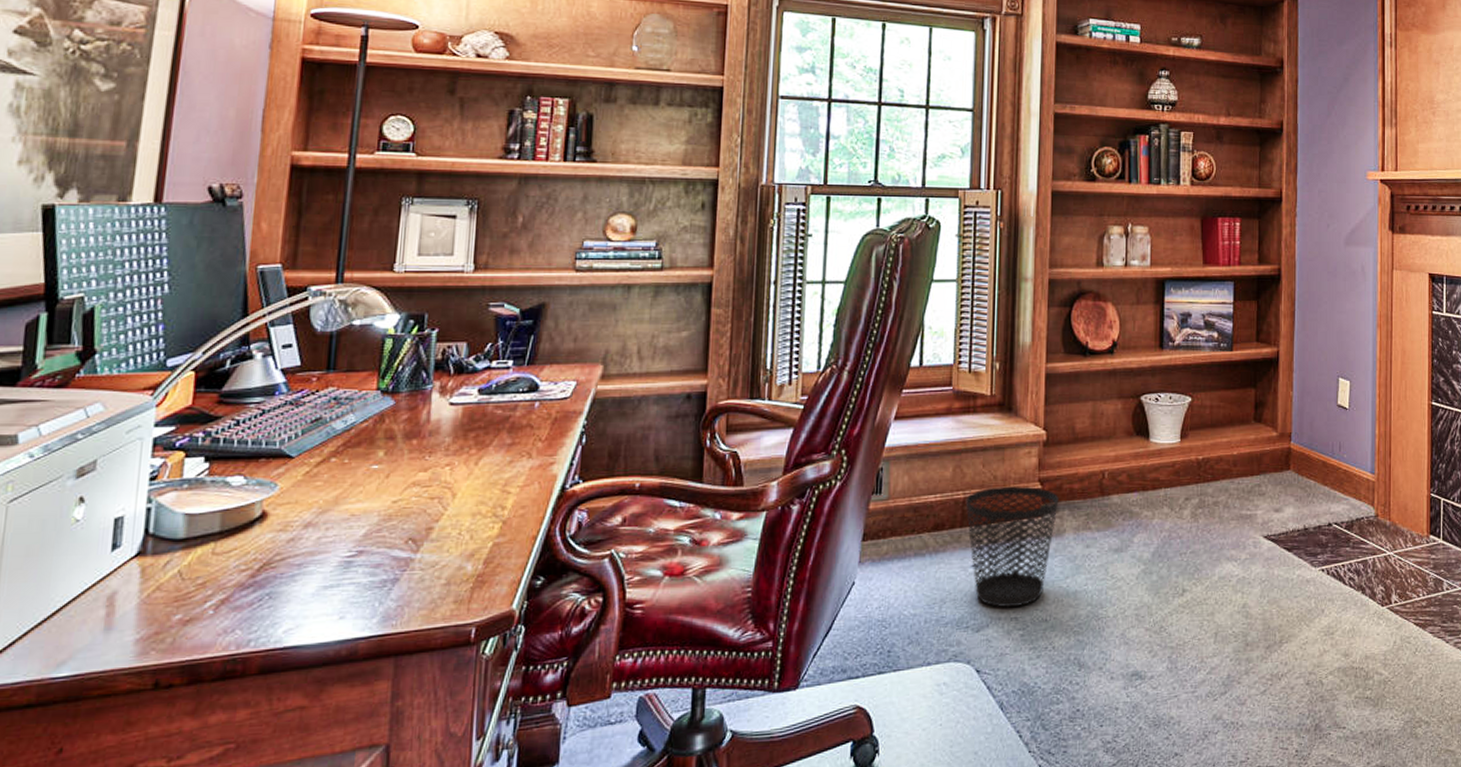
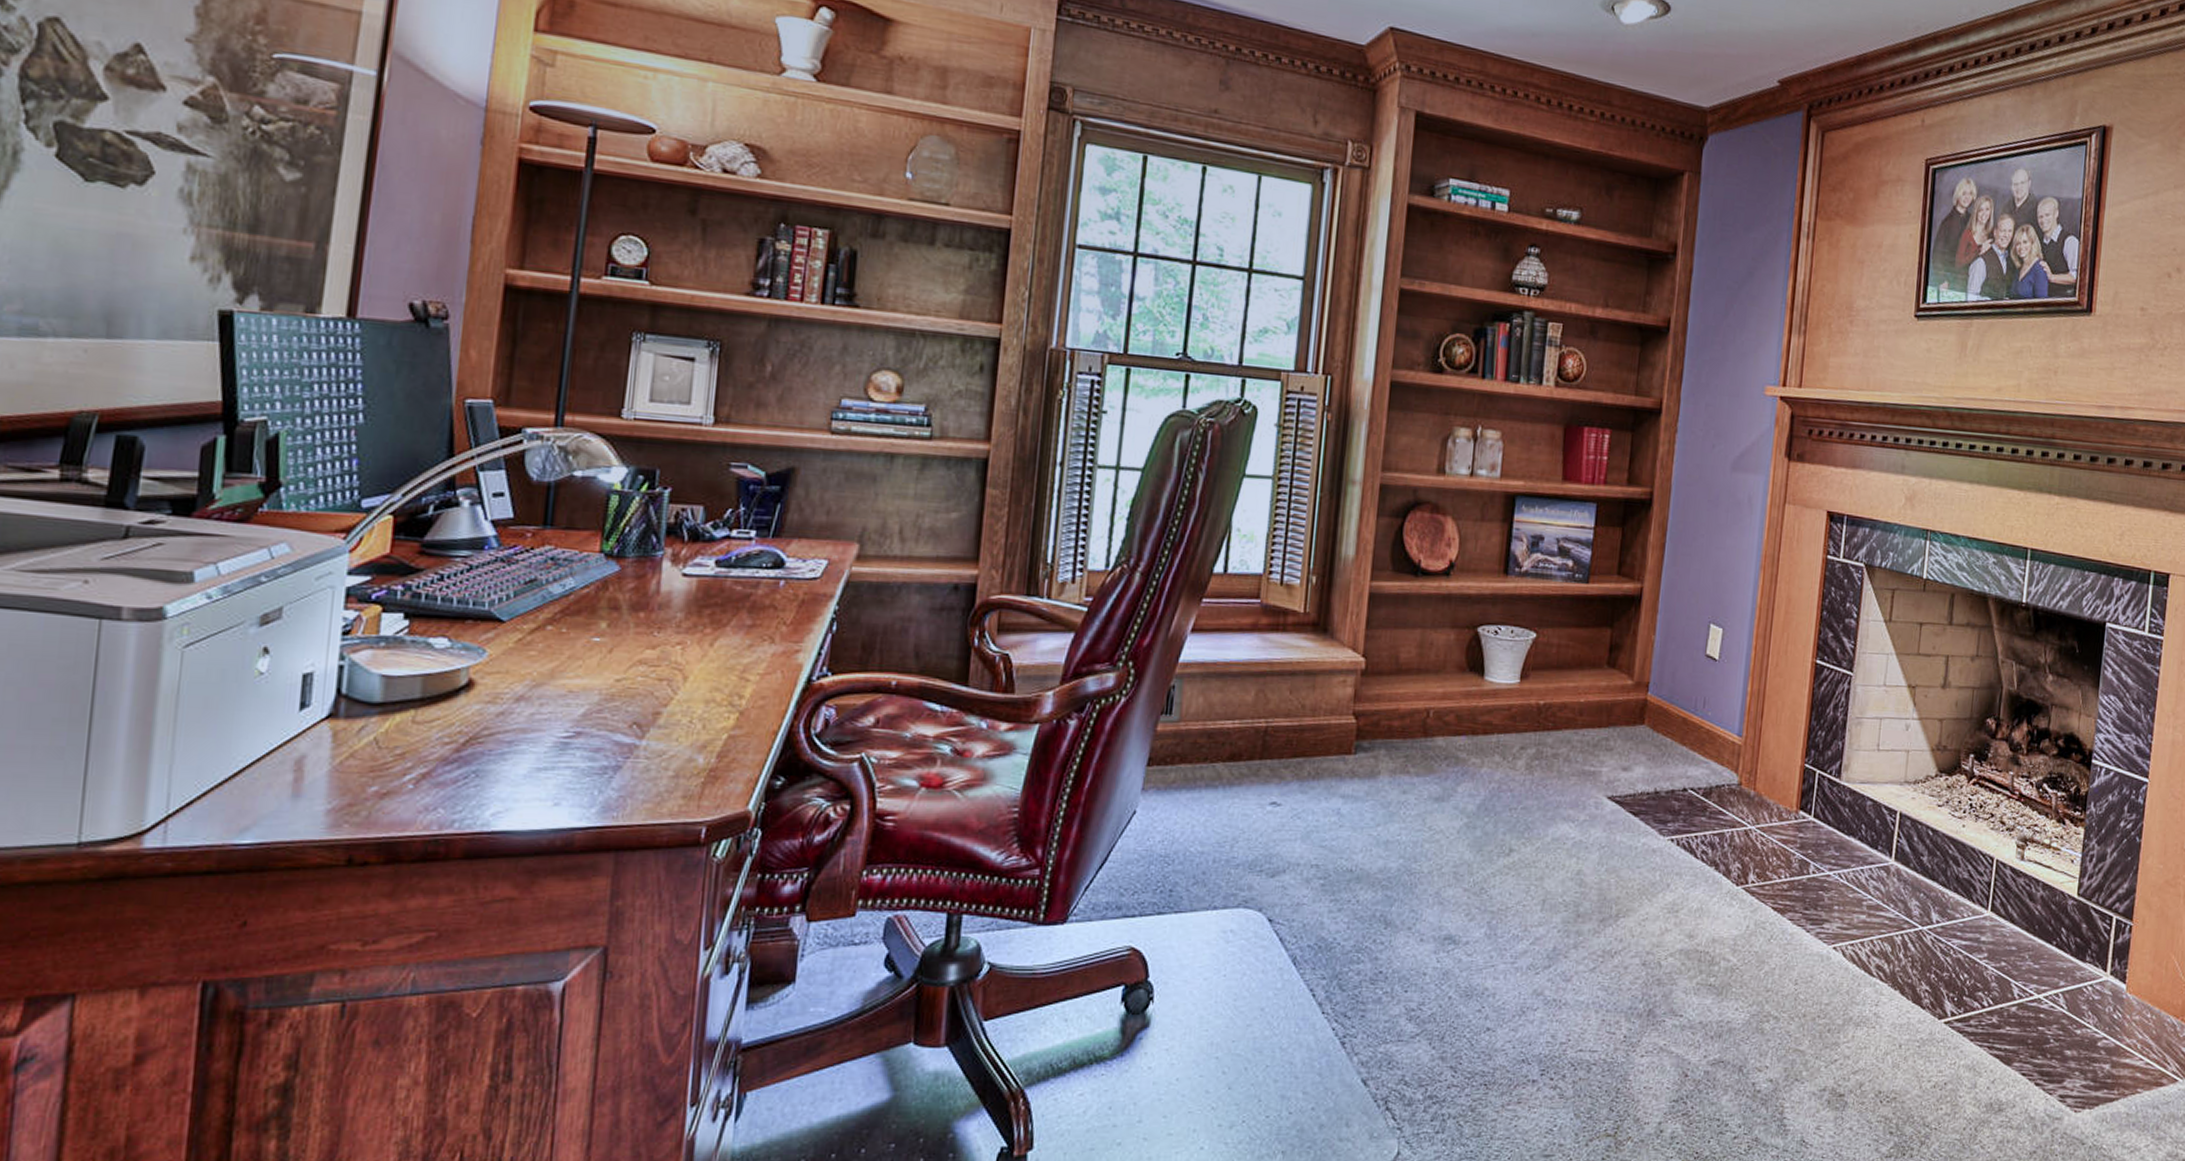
wastebasket: present [965,485,1059,608] -> none [1267,716,1375,854]

